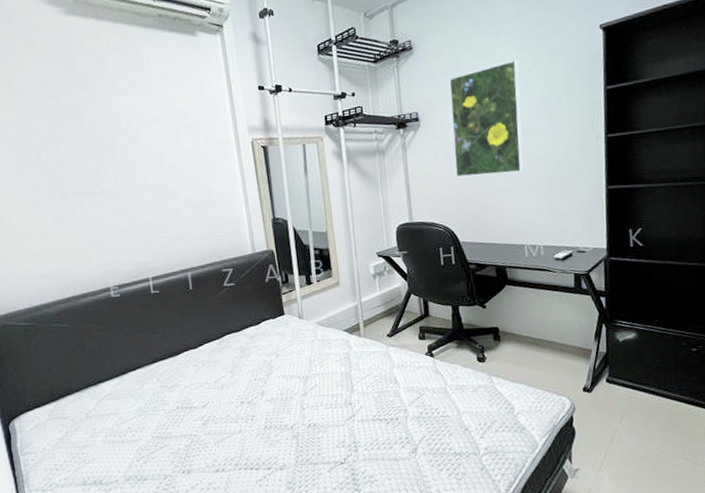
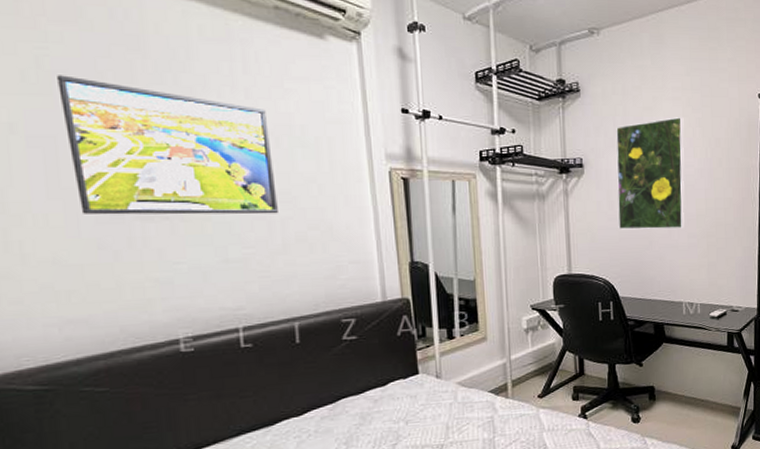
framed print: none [22,92,171,195] -> present [57,75,278,215]

